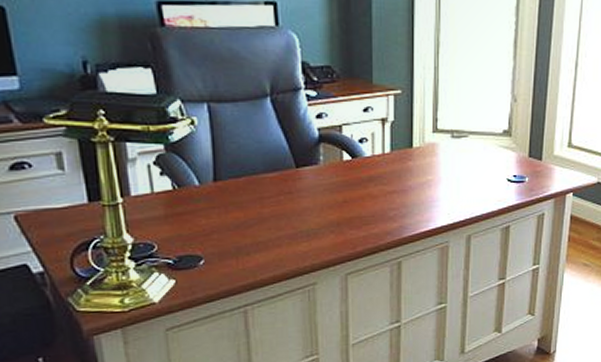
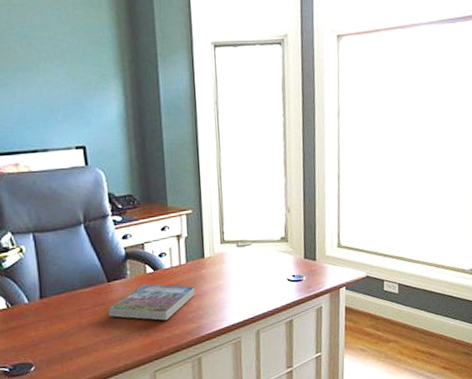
book: none [295,172,399,218] -> present [108,283,195,321]

